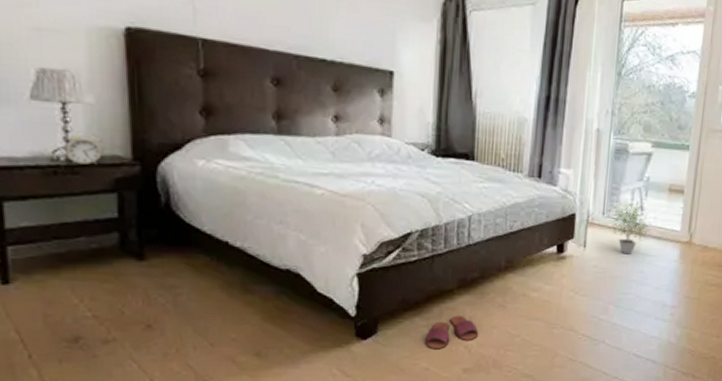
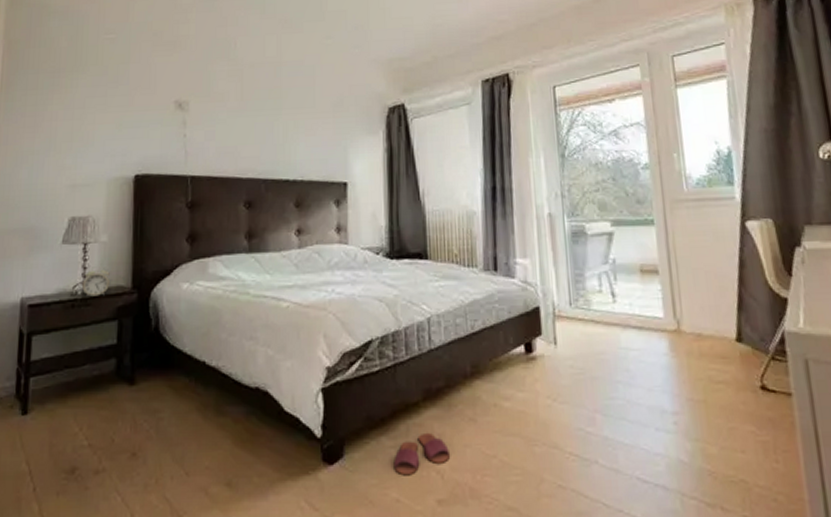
potted plant: present [609,202,652,255] -> none [578,288,628,350]

